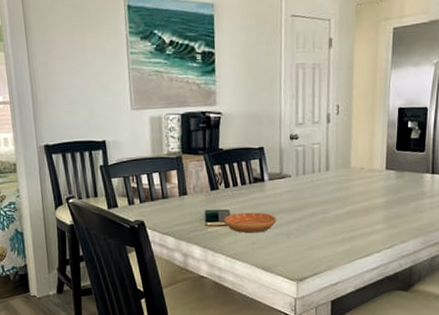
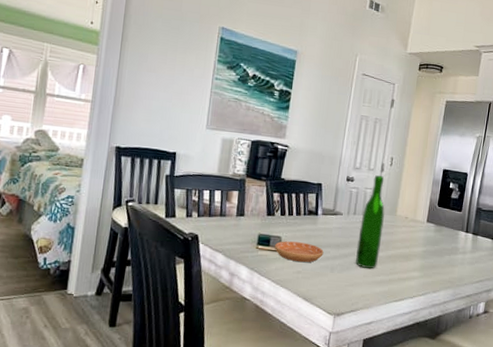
wine bottle: none [311,127,338,230] -> present [356,175,385,269]

